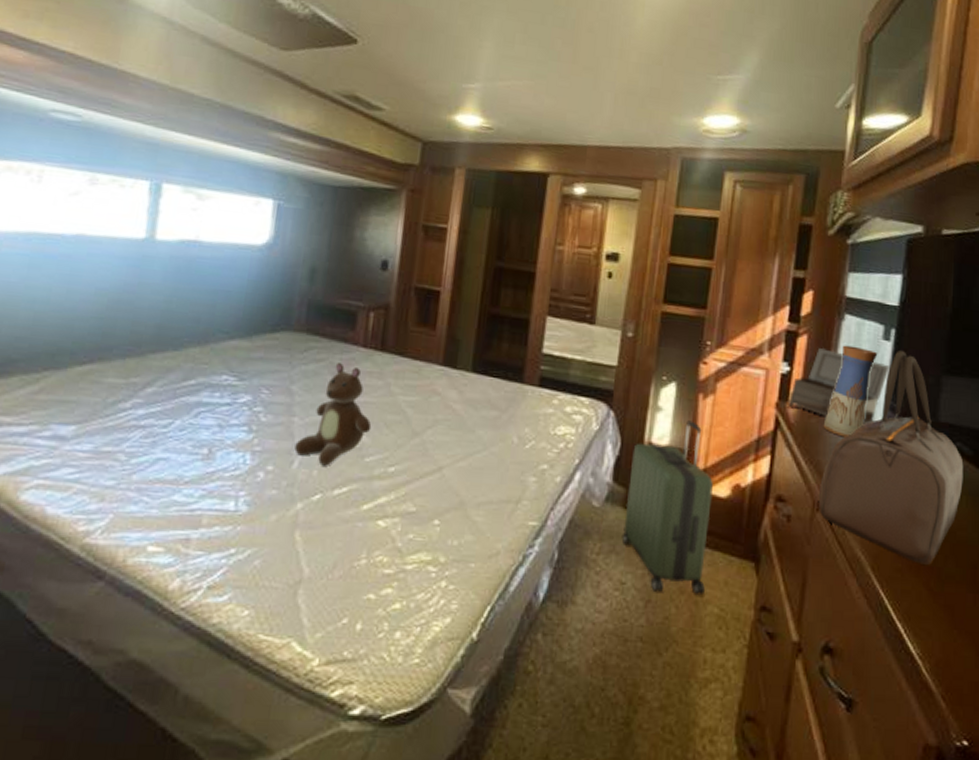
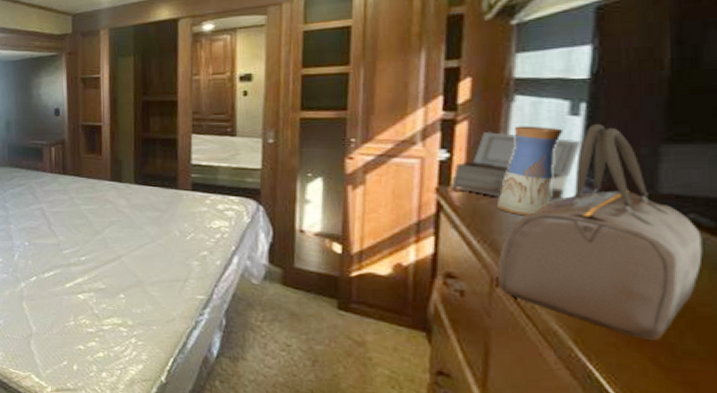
teddy bear: present [294,363,372,466] -> none [14,186,64,257]
suitcase: present [621,420,713,595] -> none [283,210,372,358]

